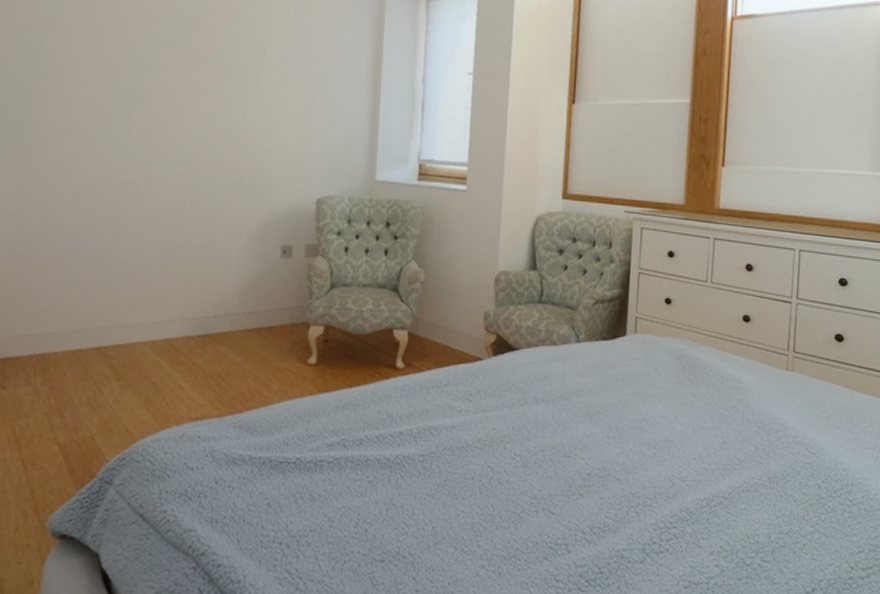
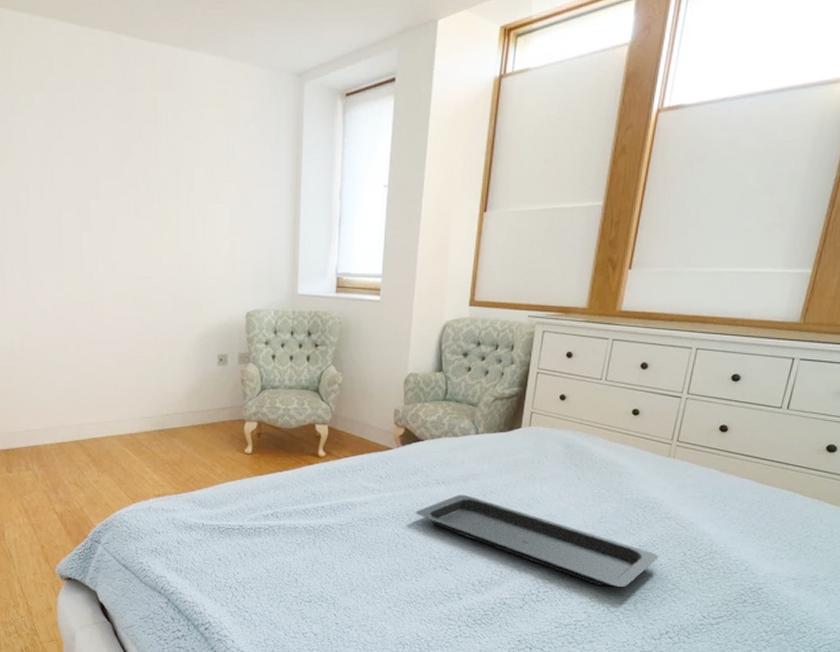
serving tray: none [511,415,792,532] -> present [415,494,659,588]

